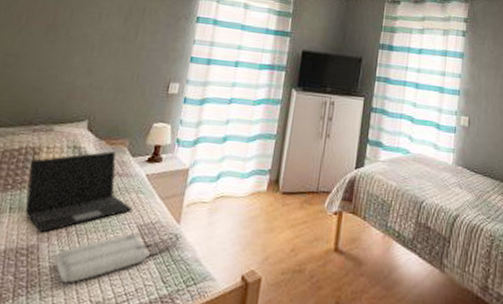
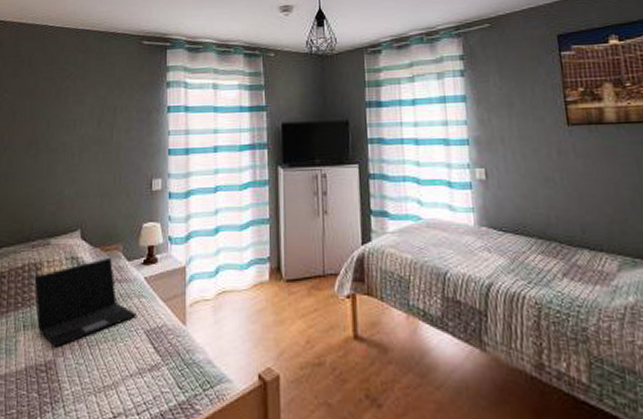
tote bag: present [55,232,182,284] -> none [73,335,190,397]

